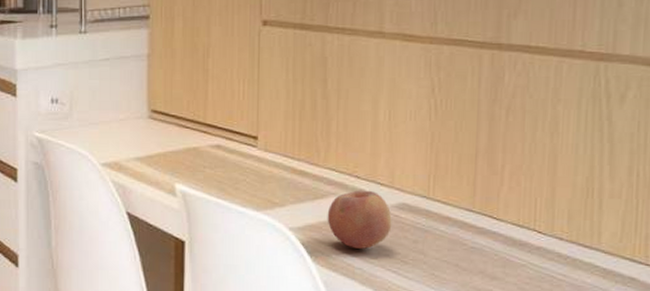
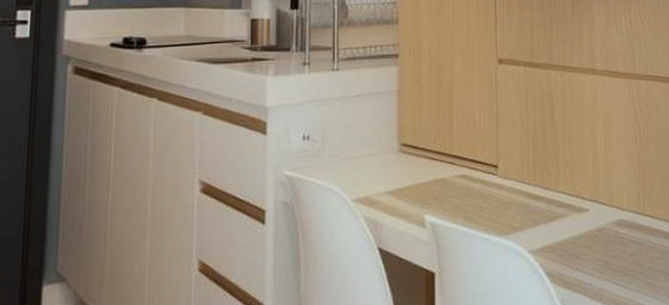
fruit: present [327,190,392,249] -> none [560,209,613,266]

